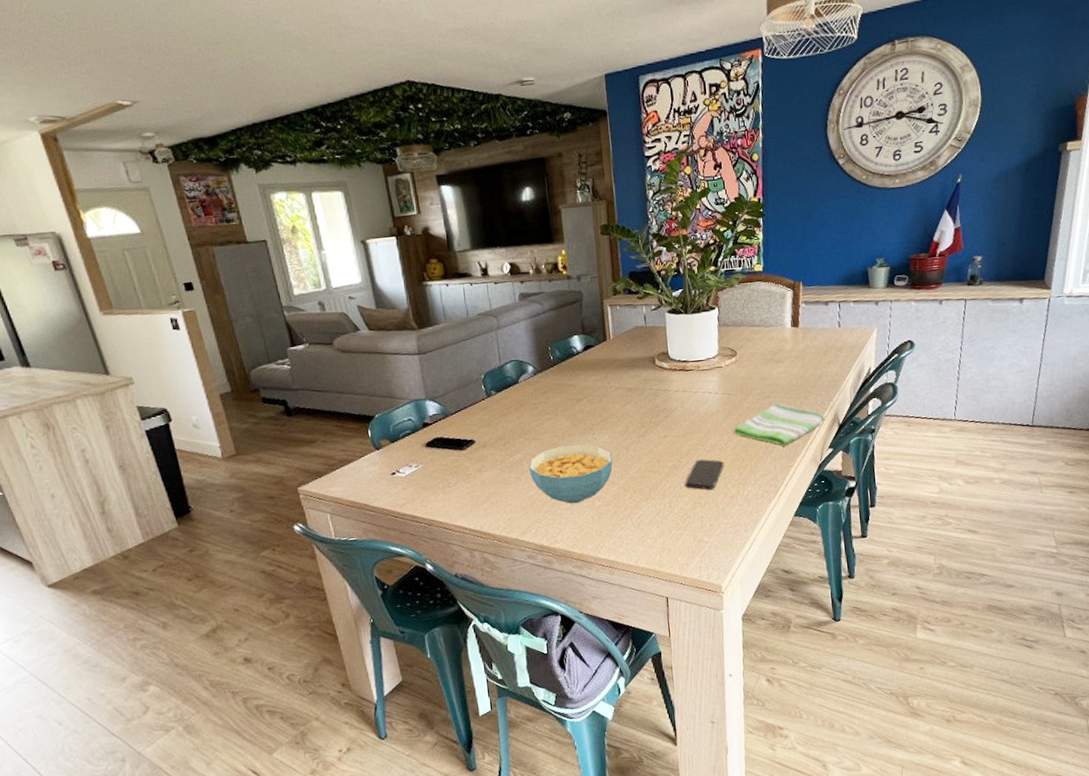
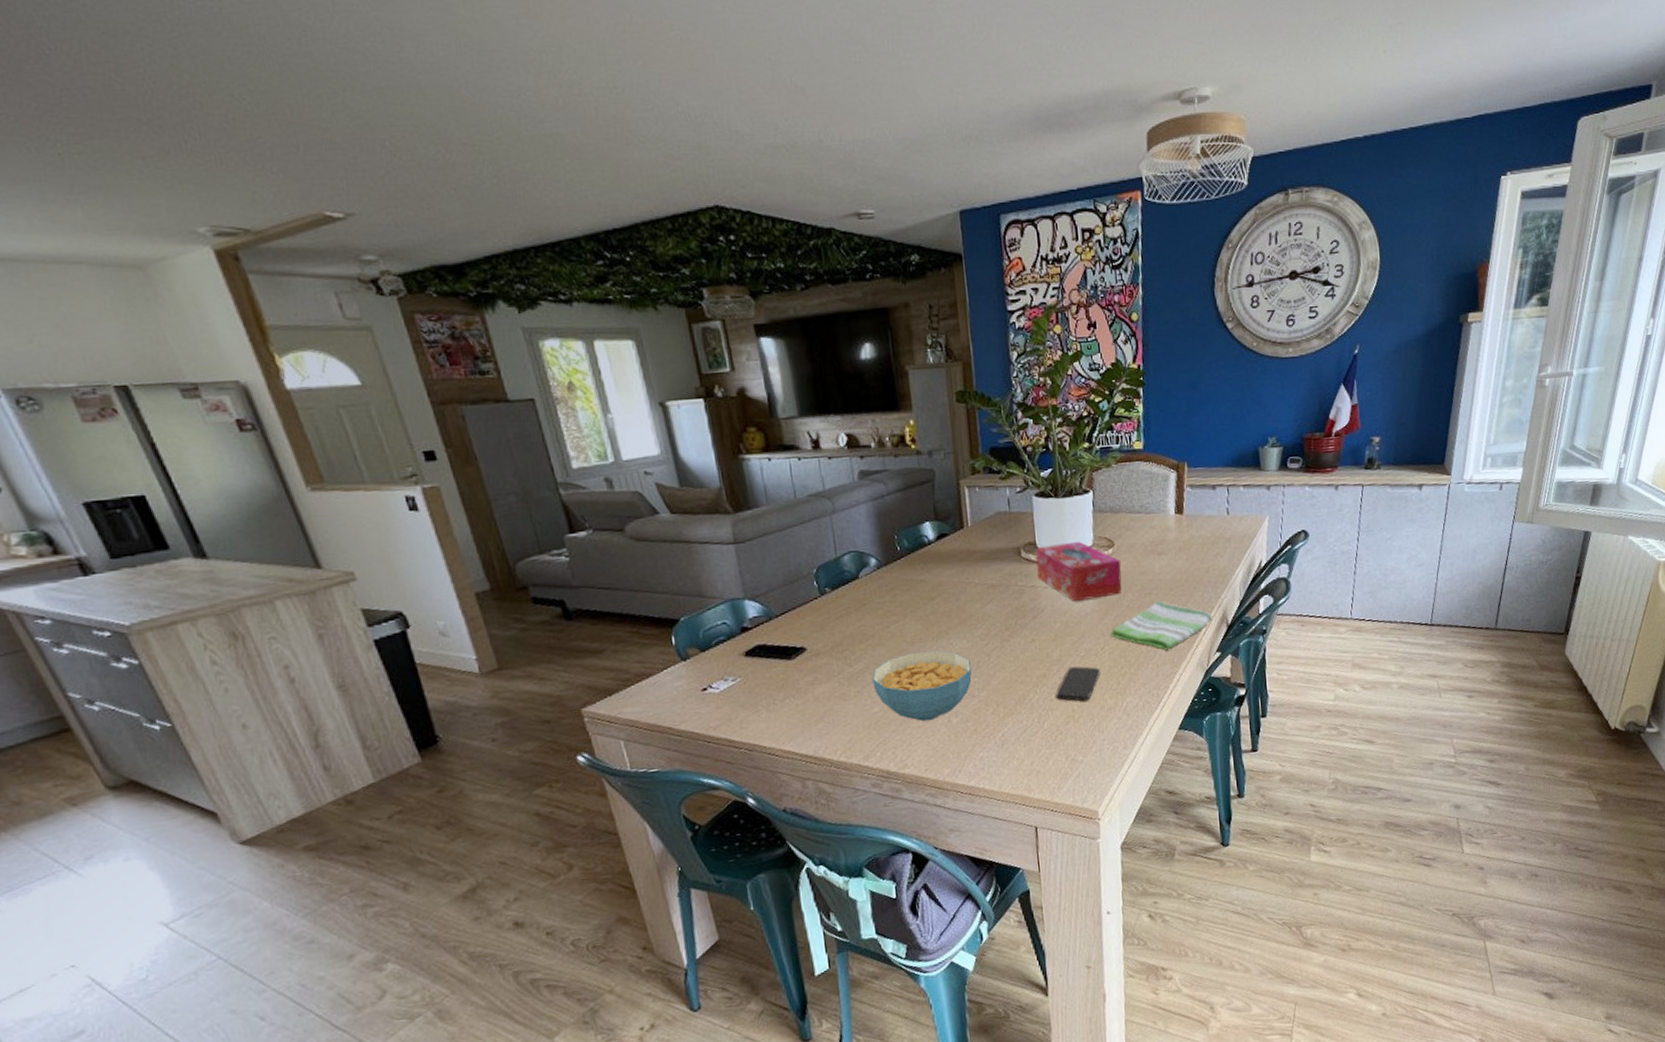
tissue box: none [668,351,744,404] -> present [1035,541,1122,602]

